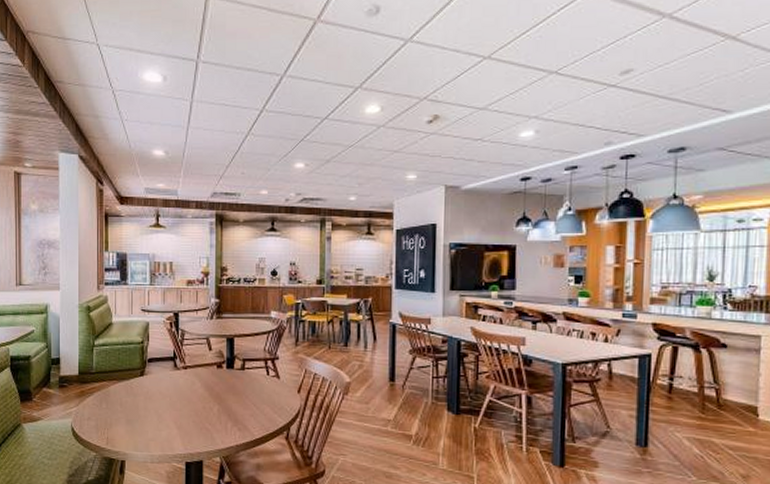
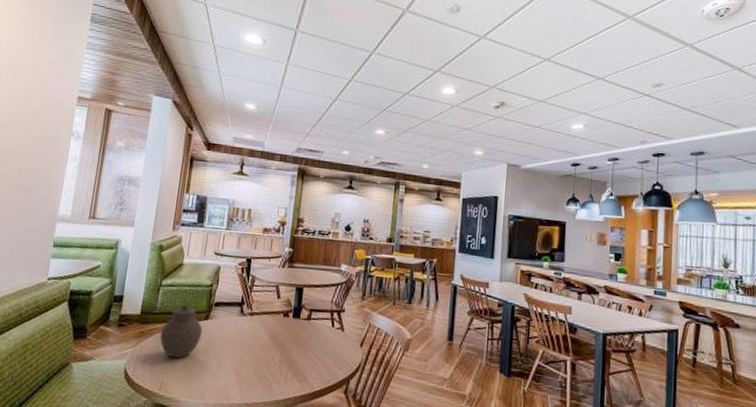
jar: none [99,363,140,415] -> present [159,304,203,359]

